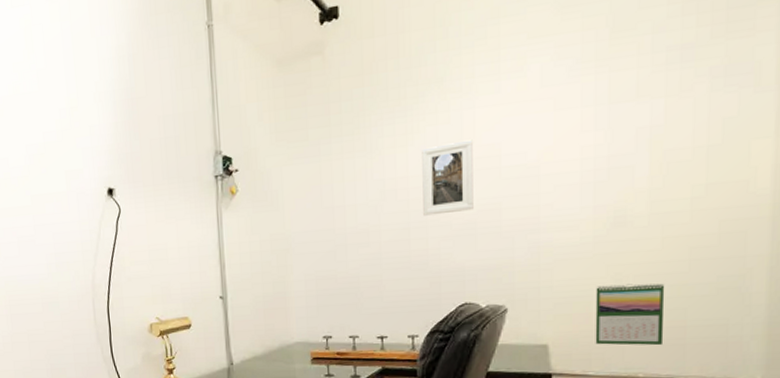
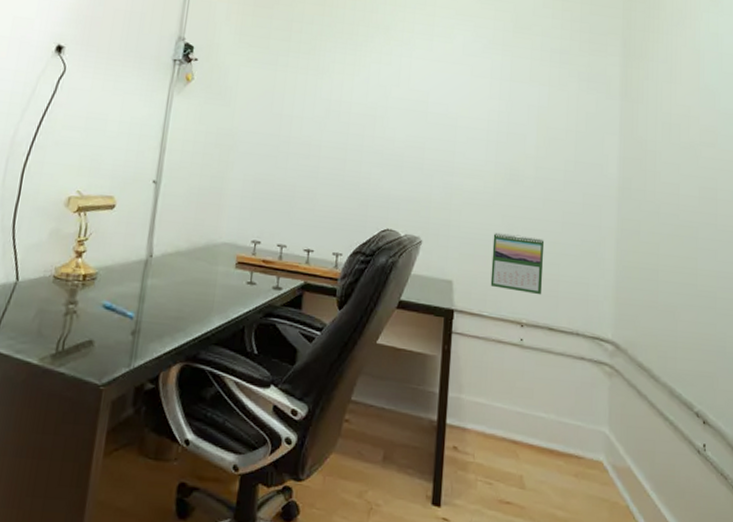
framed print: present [422,139,474,216] -> none [360,81,407,144]

